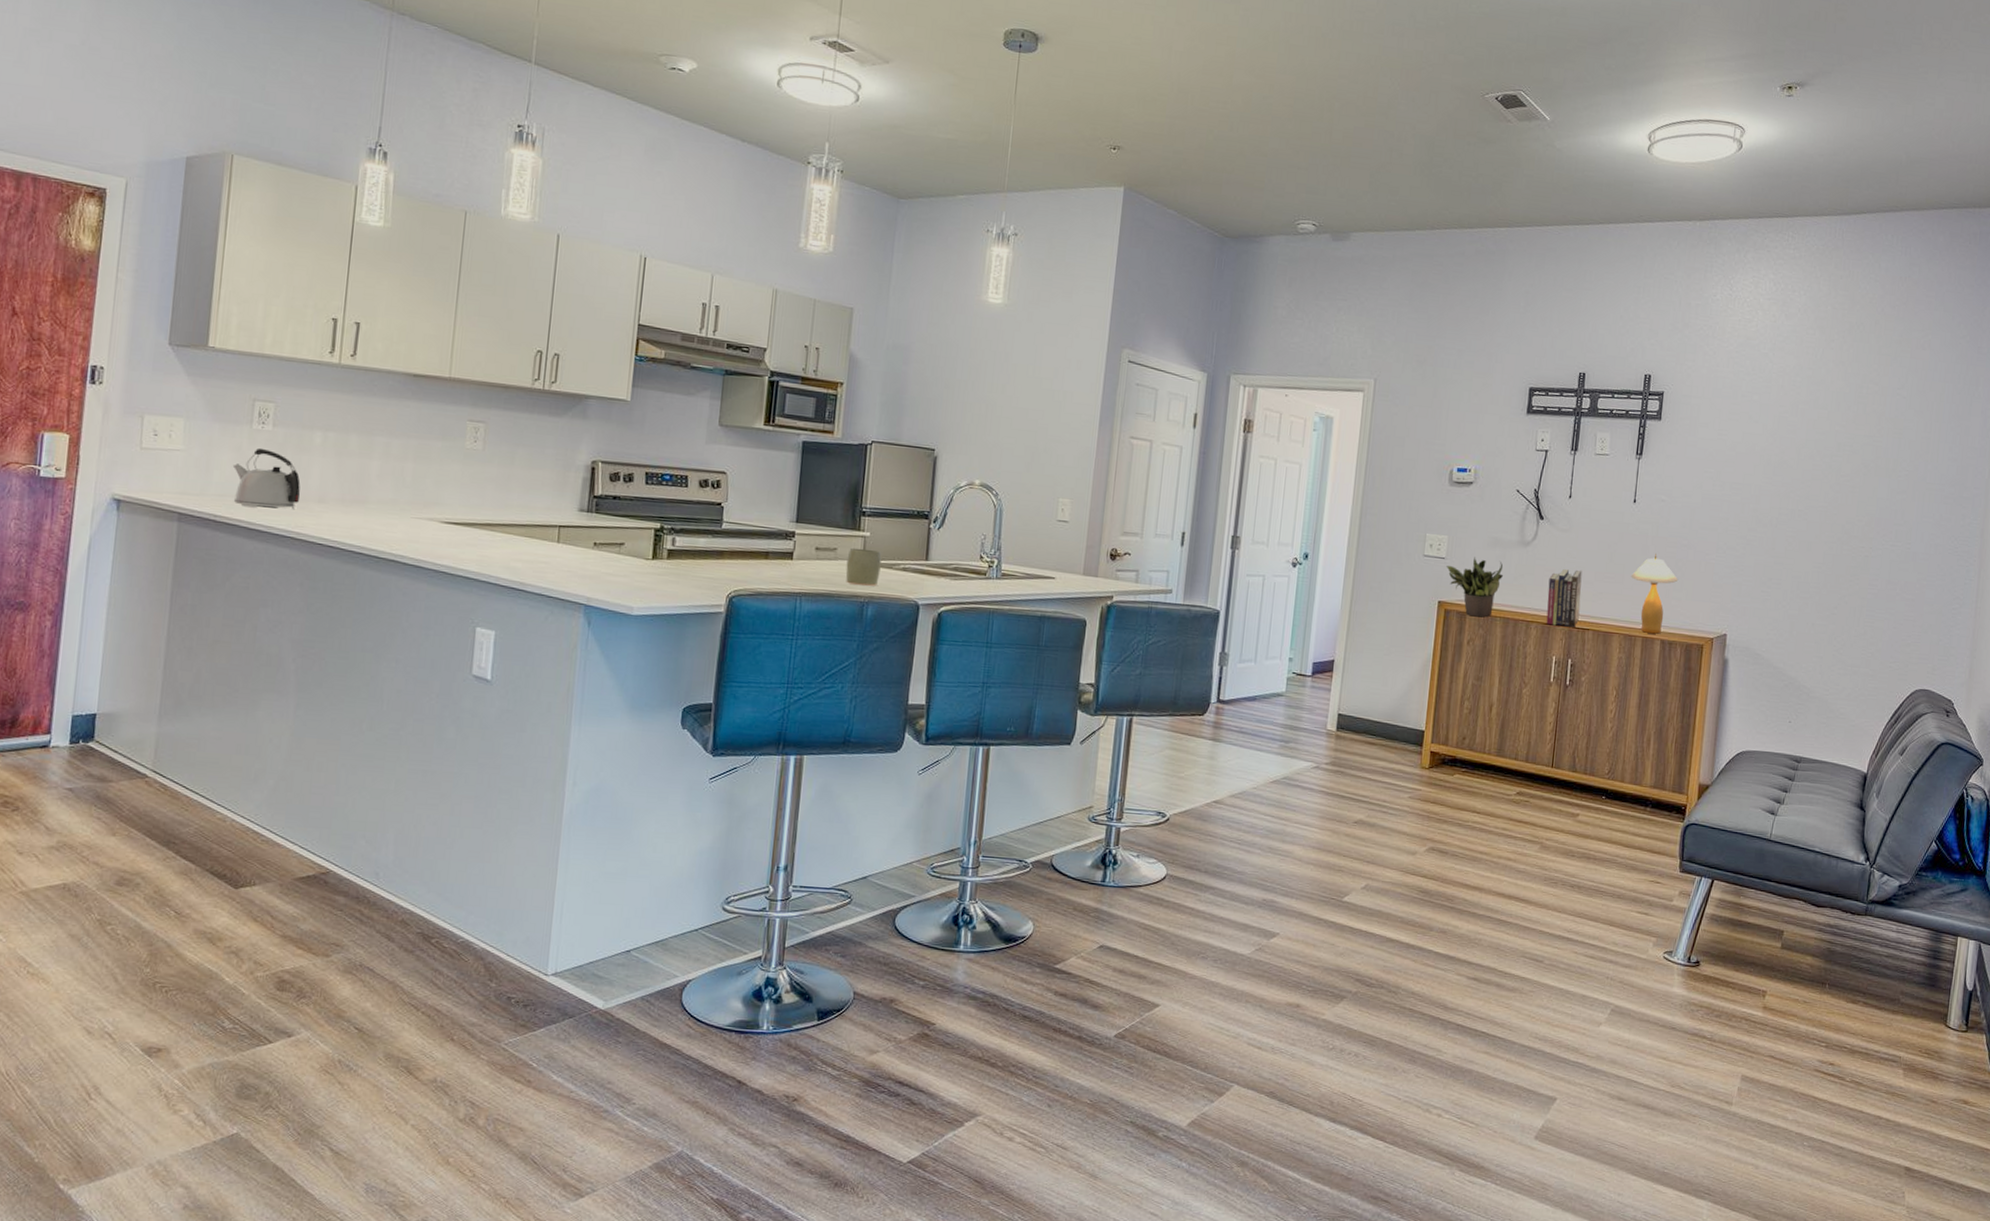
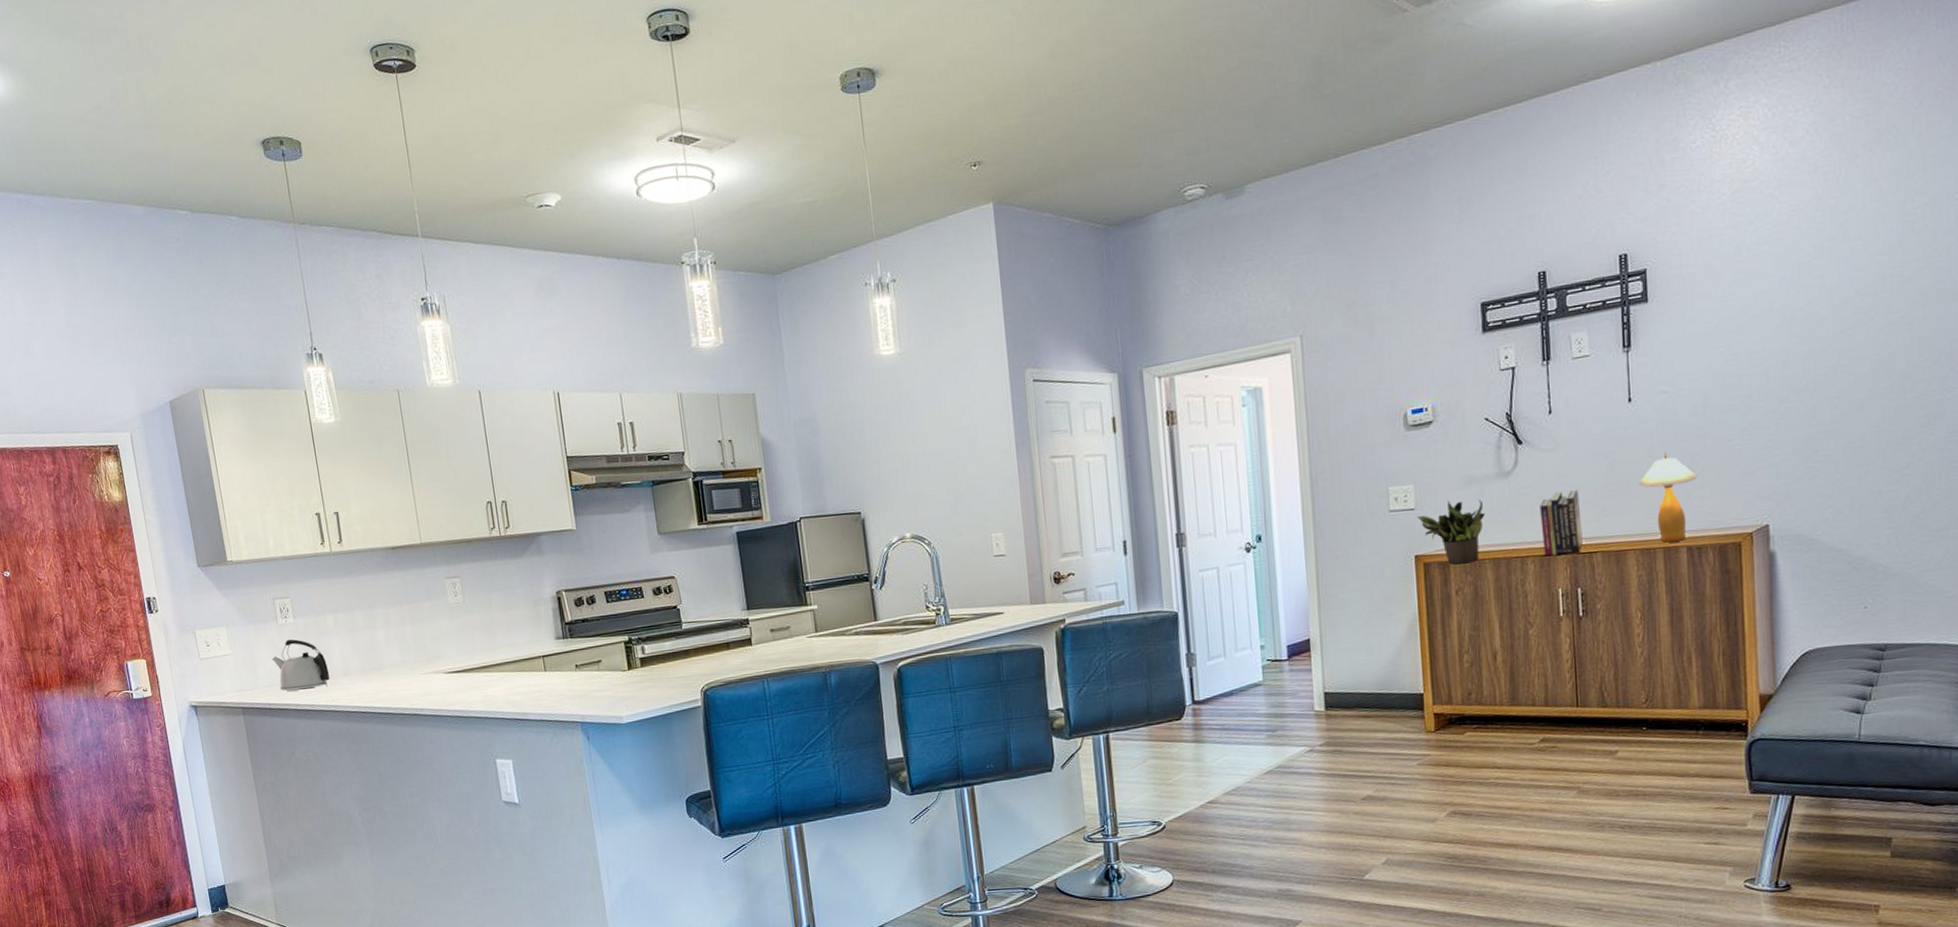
mug: present [845,547,882,587] -> none [801,621,835,658]

